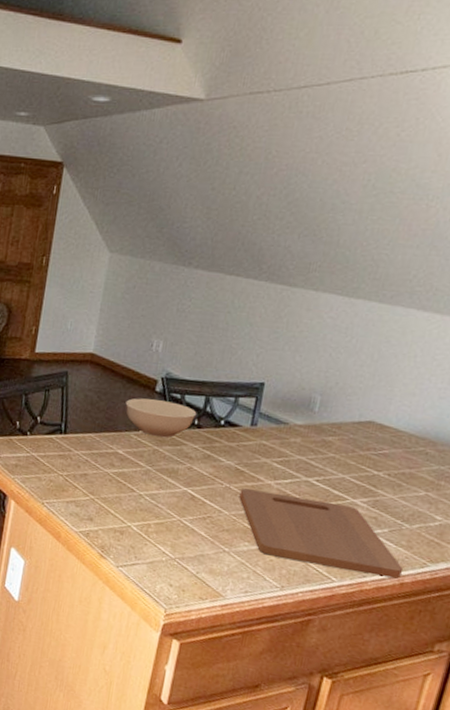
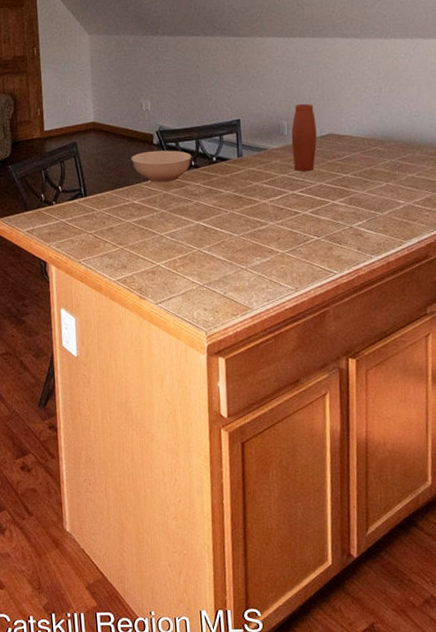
cutting board: present [239,488,404,579] -> none [242,207,387,264]
vase: none [316,378,360,459] -> present [291,103,317,171]

